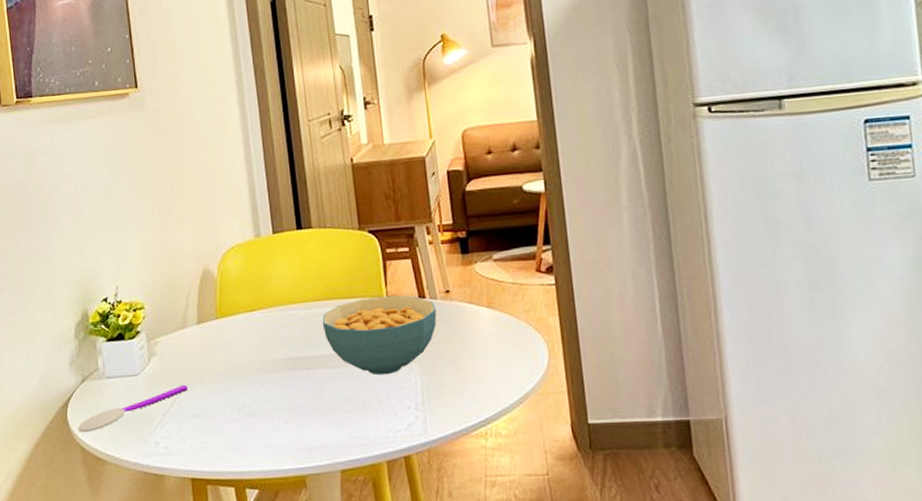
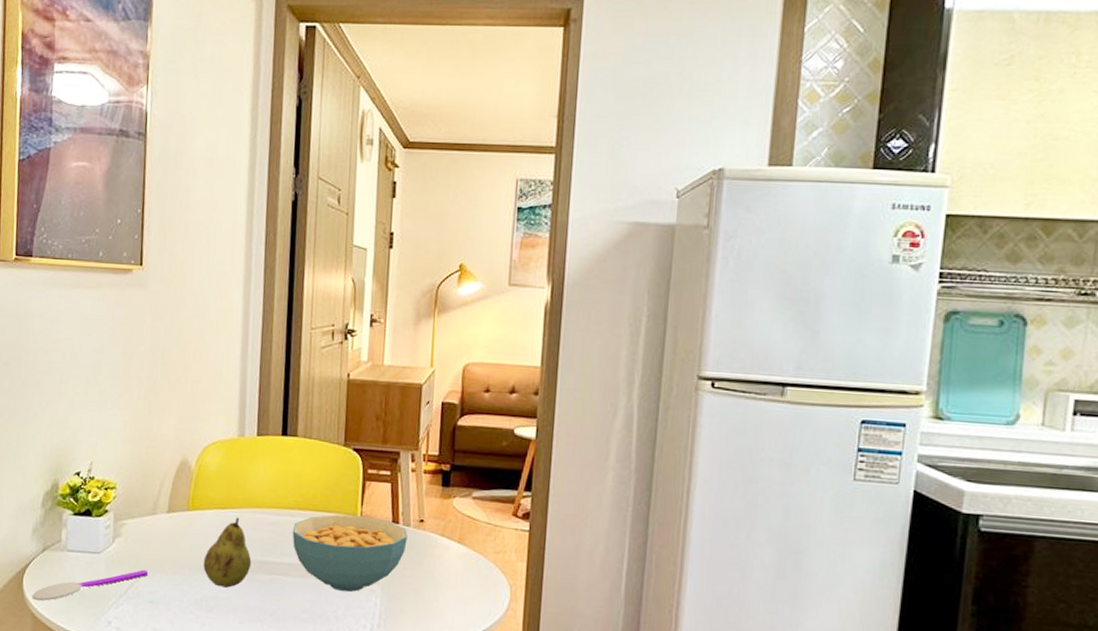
fruit: none [240,317,288,390] -> present [203,517,252,588]

